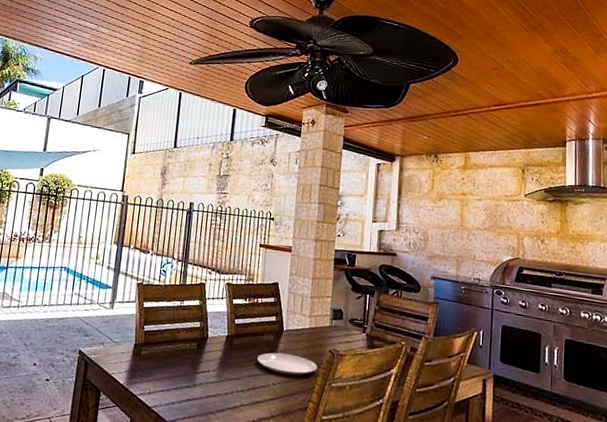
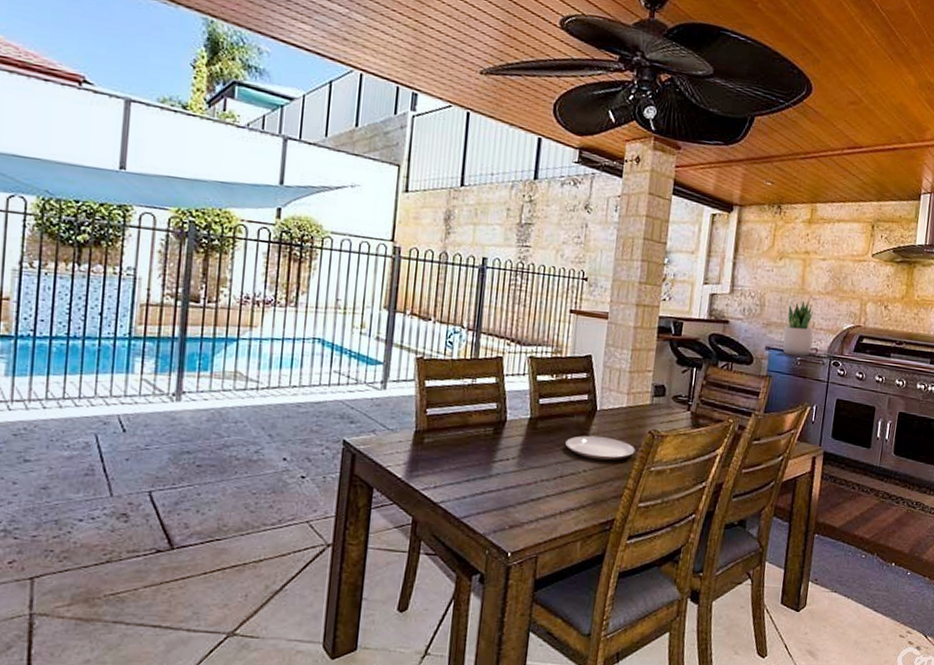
planter: none [447,235,475,285] -> present [783,300,813,356]

